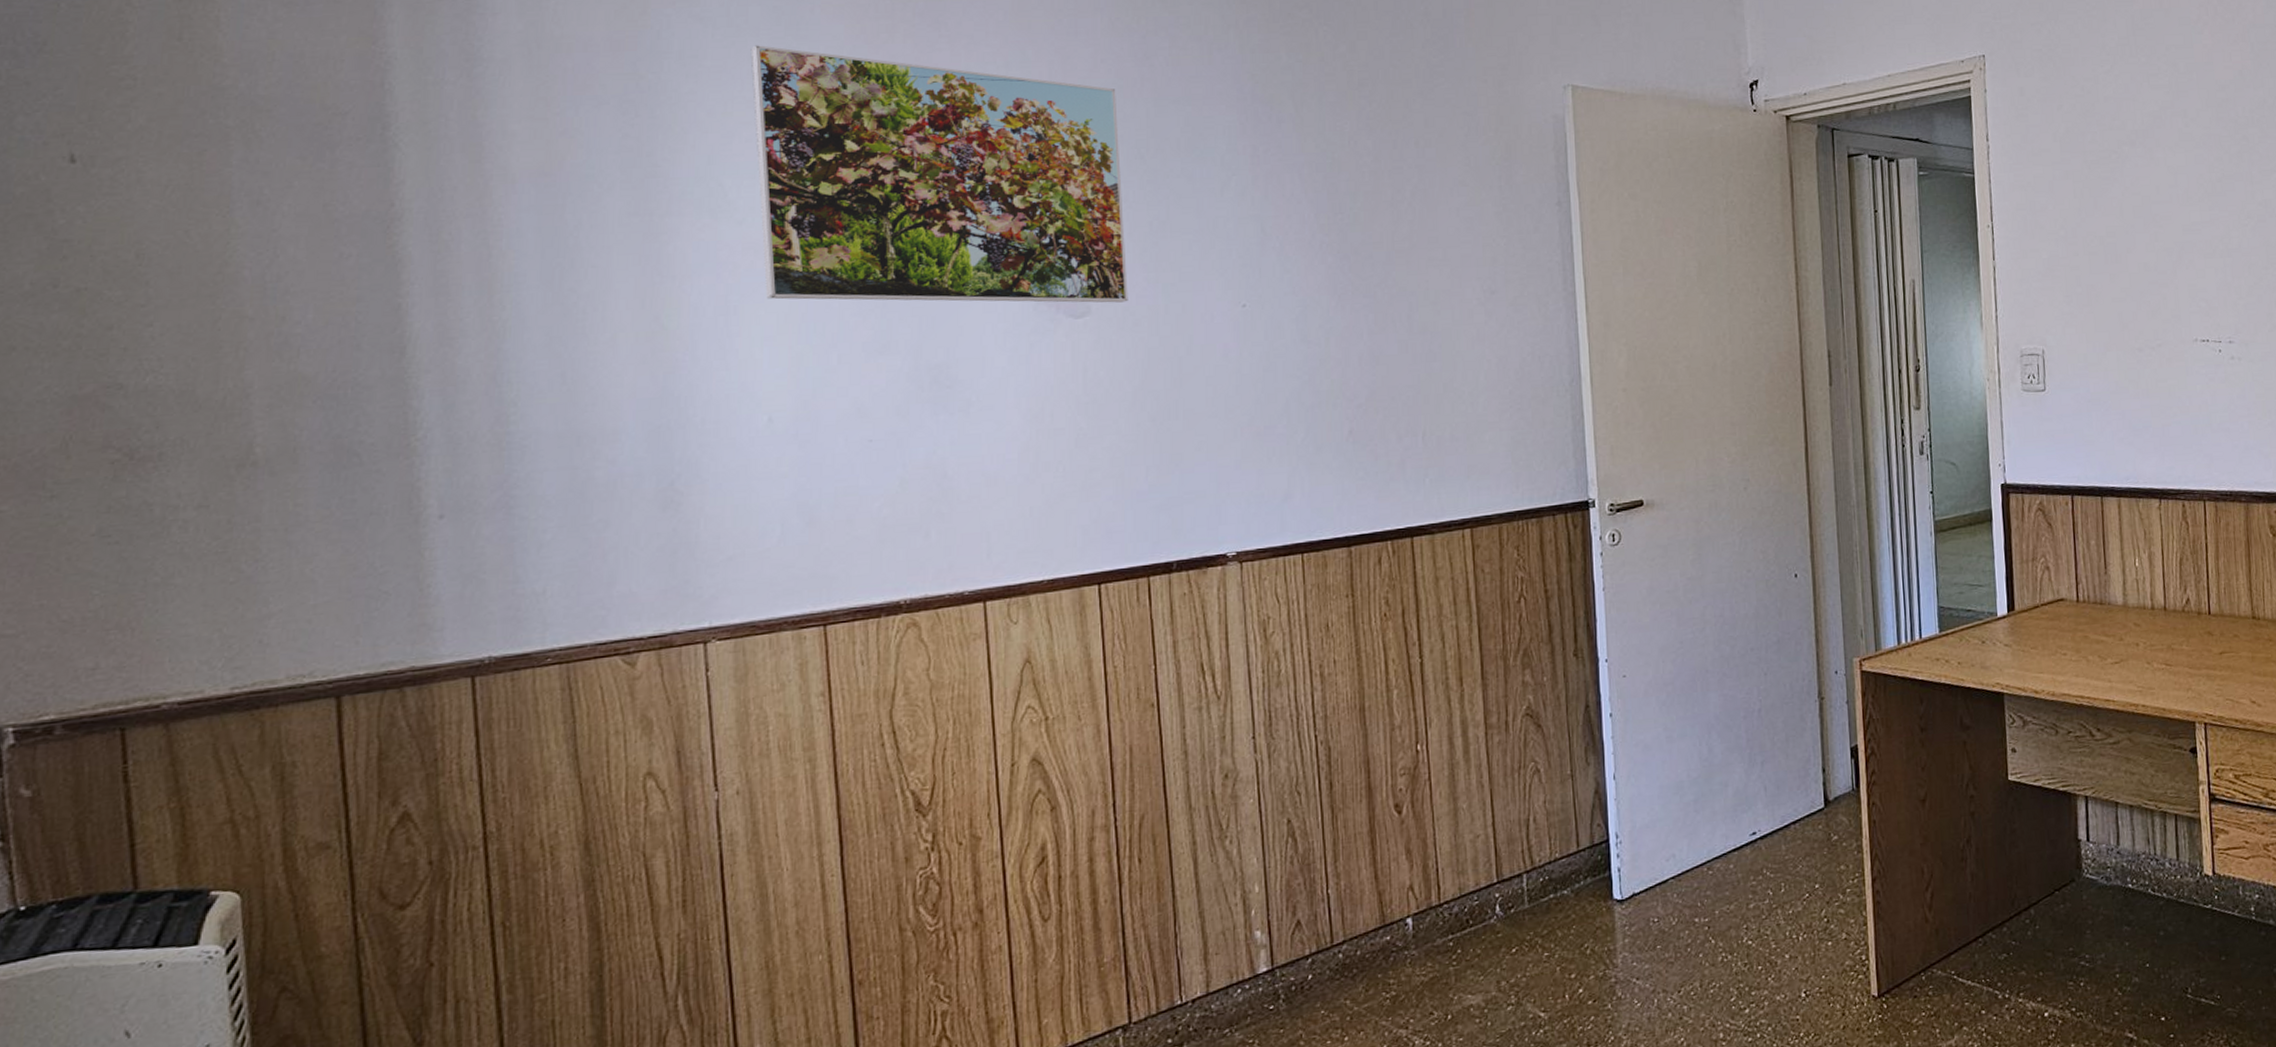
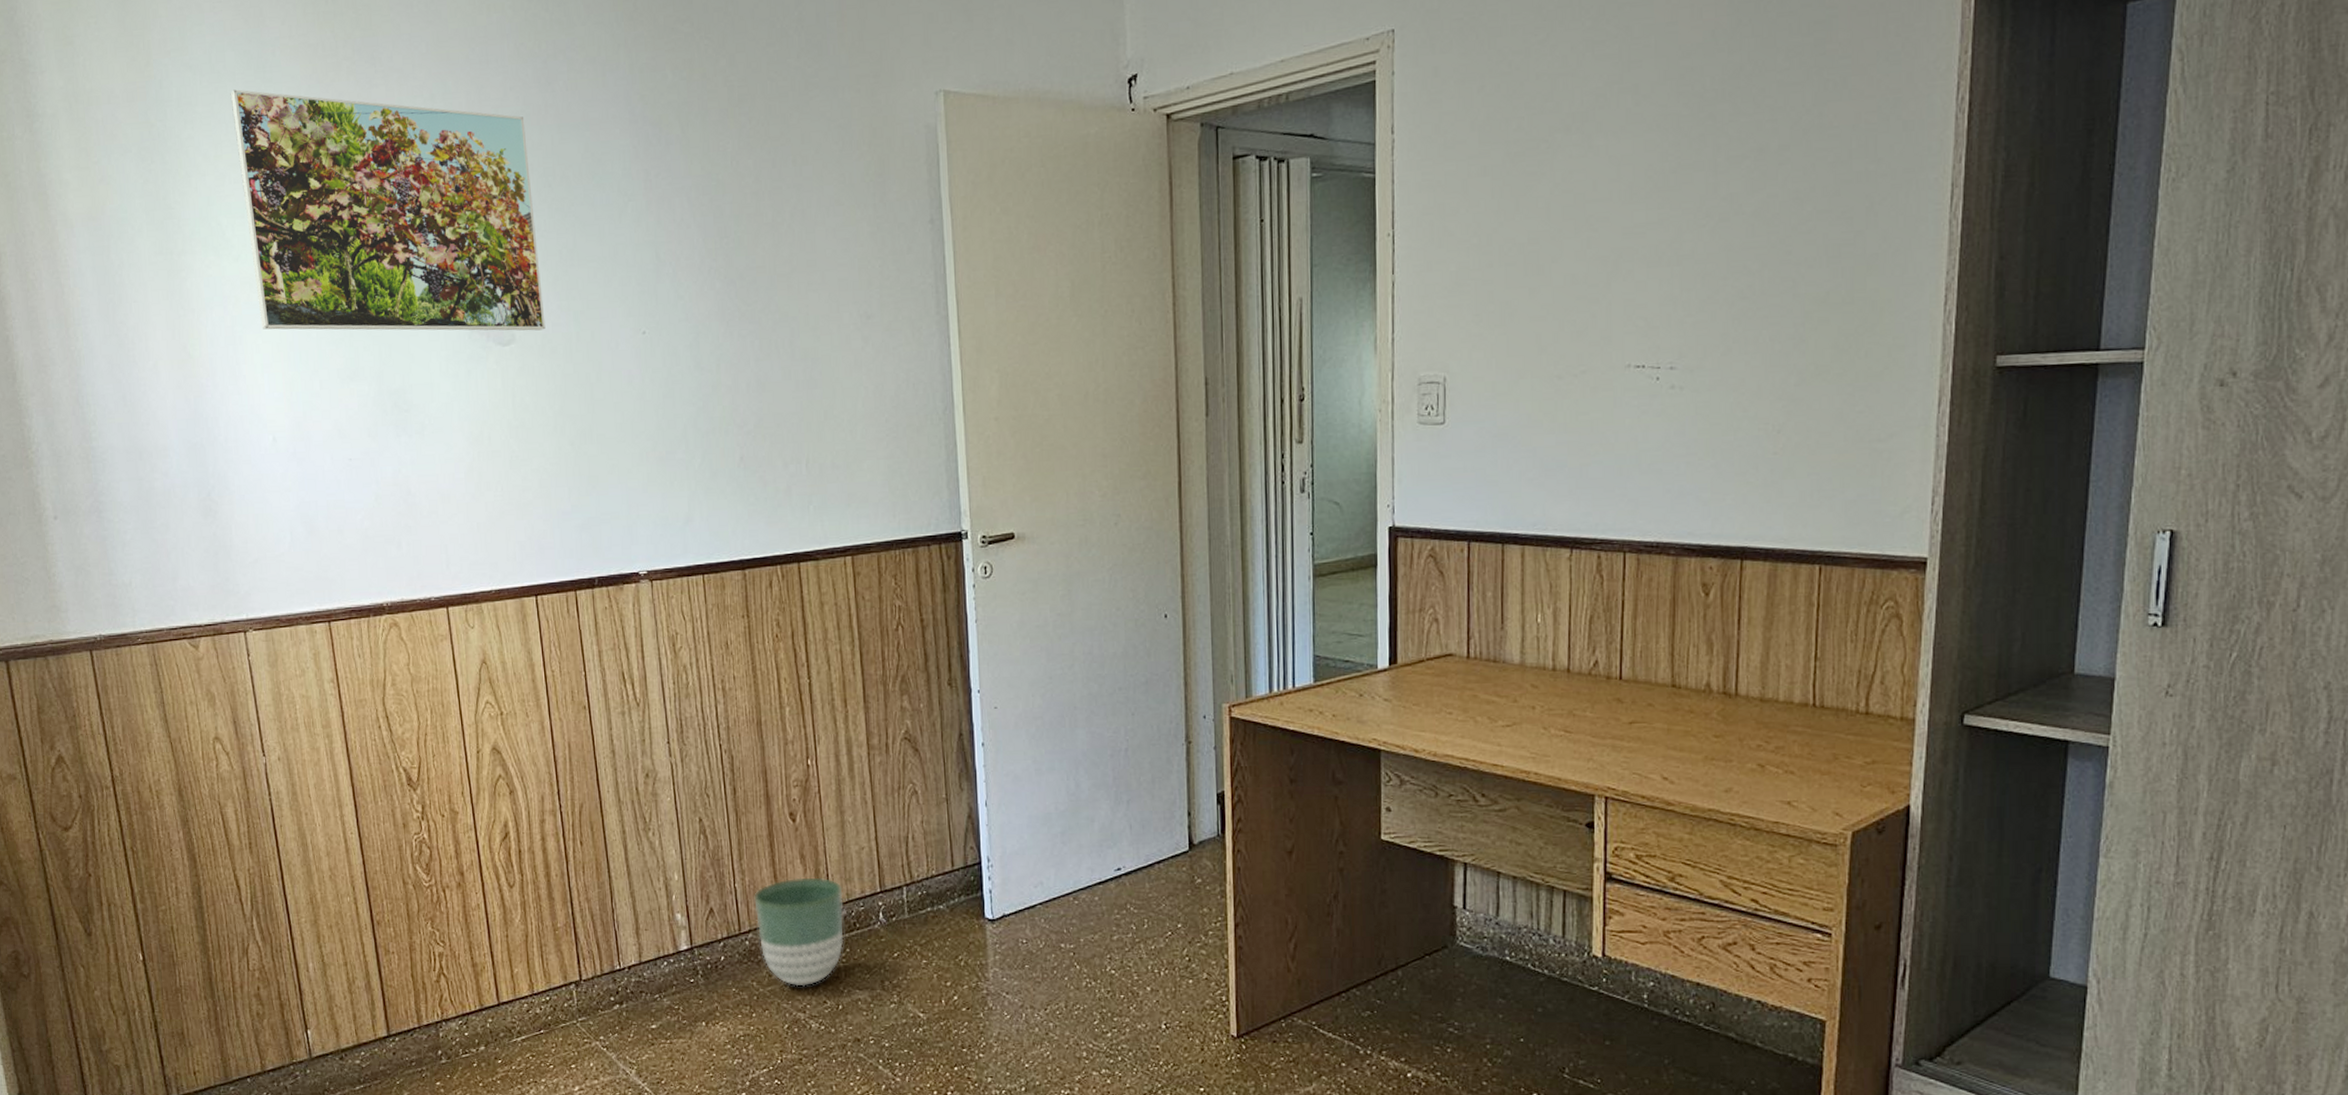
planter: none [1350,873,1455,1000] -> present [754,877,844,987]

